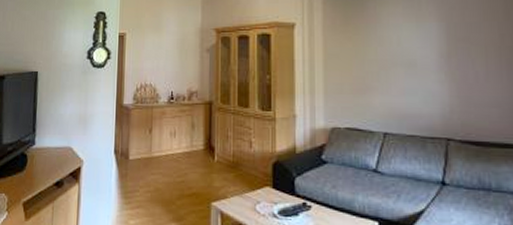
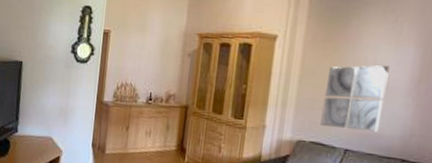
wall art: none [352,42,416,112] -> present [320,65,390,132]

